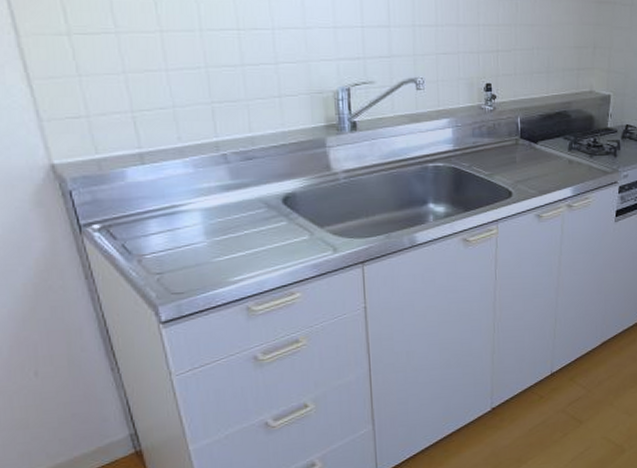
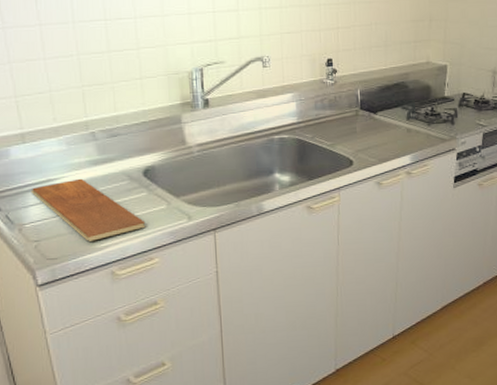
chopping board: none [151,205,286,274] -> present [31,178,146,241]

